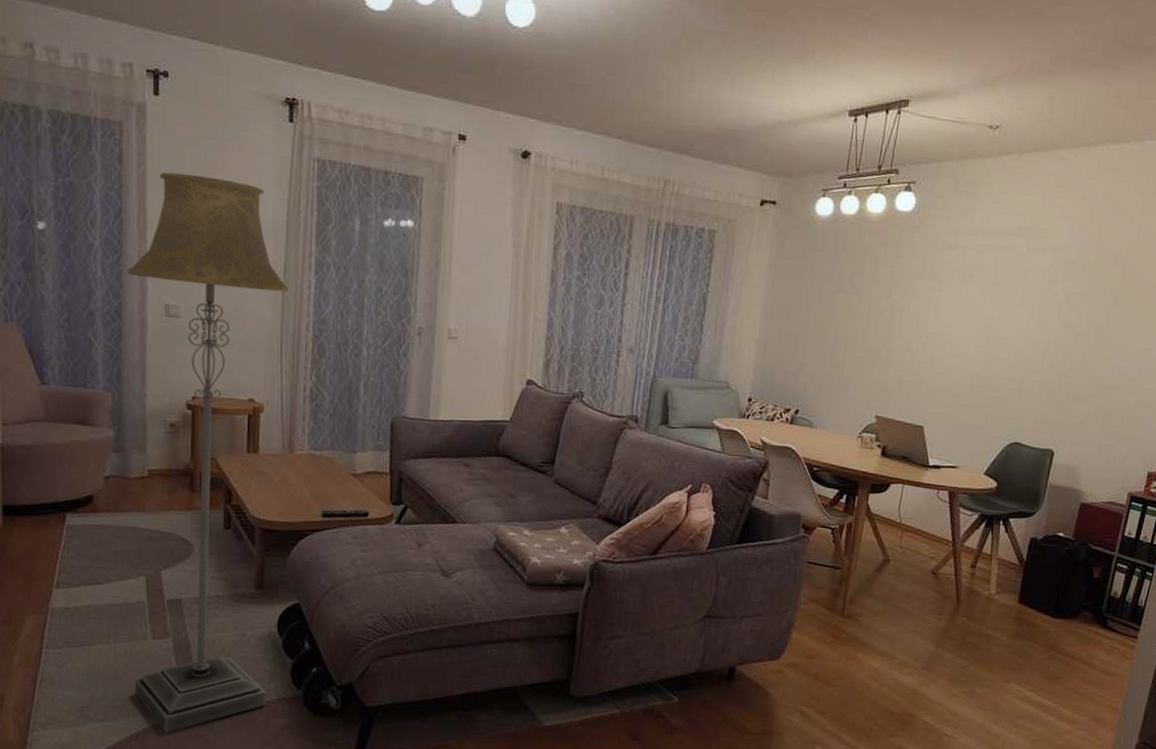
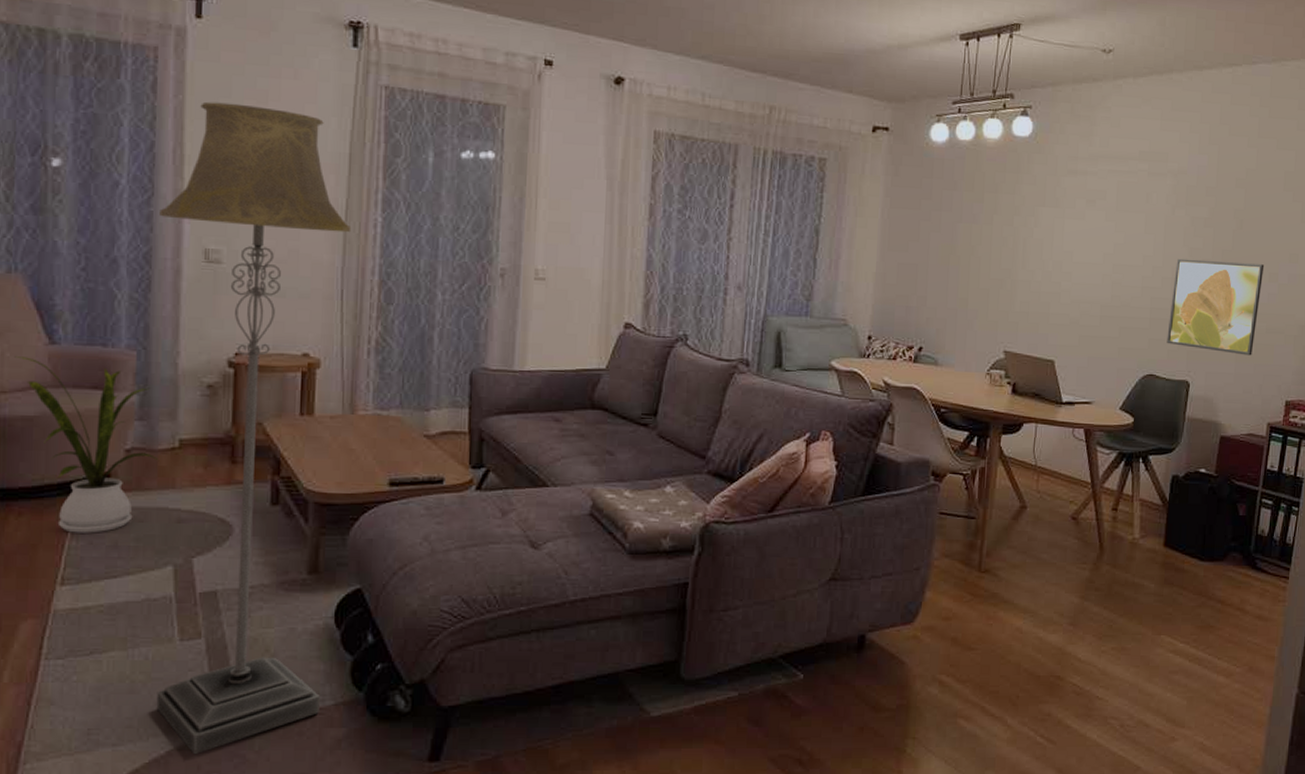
house plant: none [13,394,132,546] -> present [14,356,159,533]
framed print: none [1034,332,1138,428] -> present [1167,258,1265,356]

